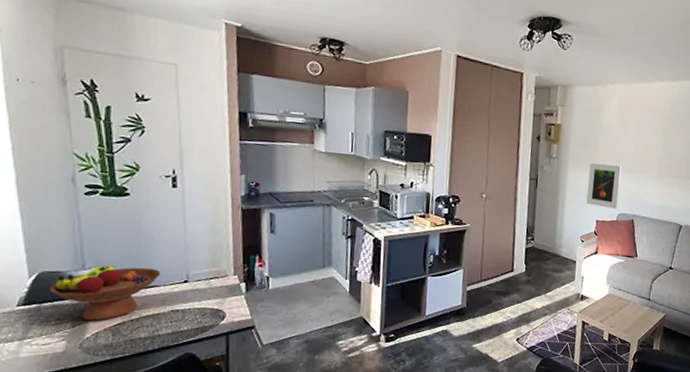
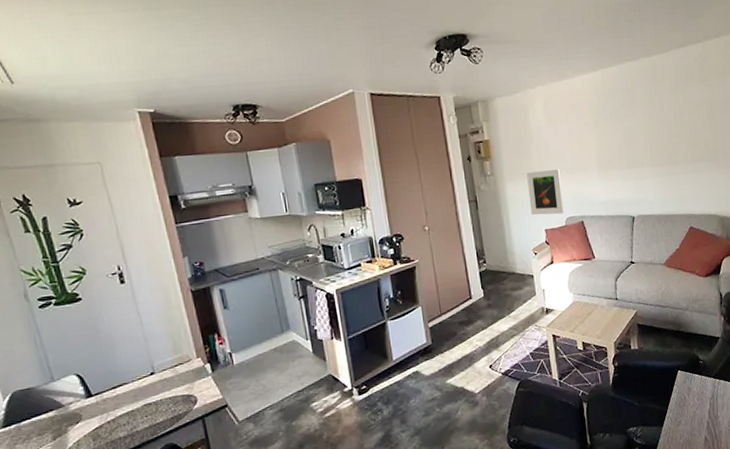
fruit bowl: present [49,265,161,321] -> none [24,367,127,431]

